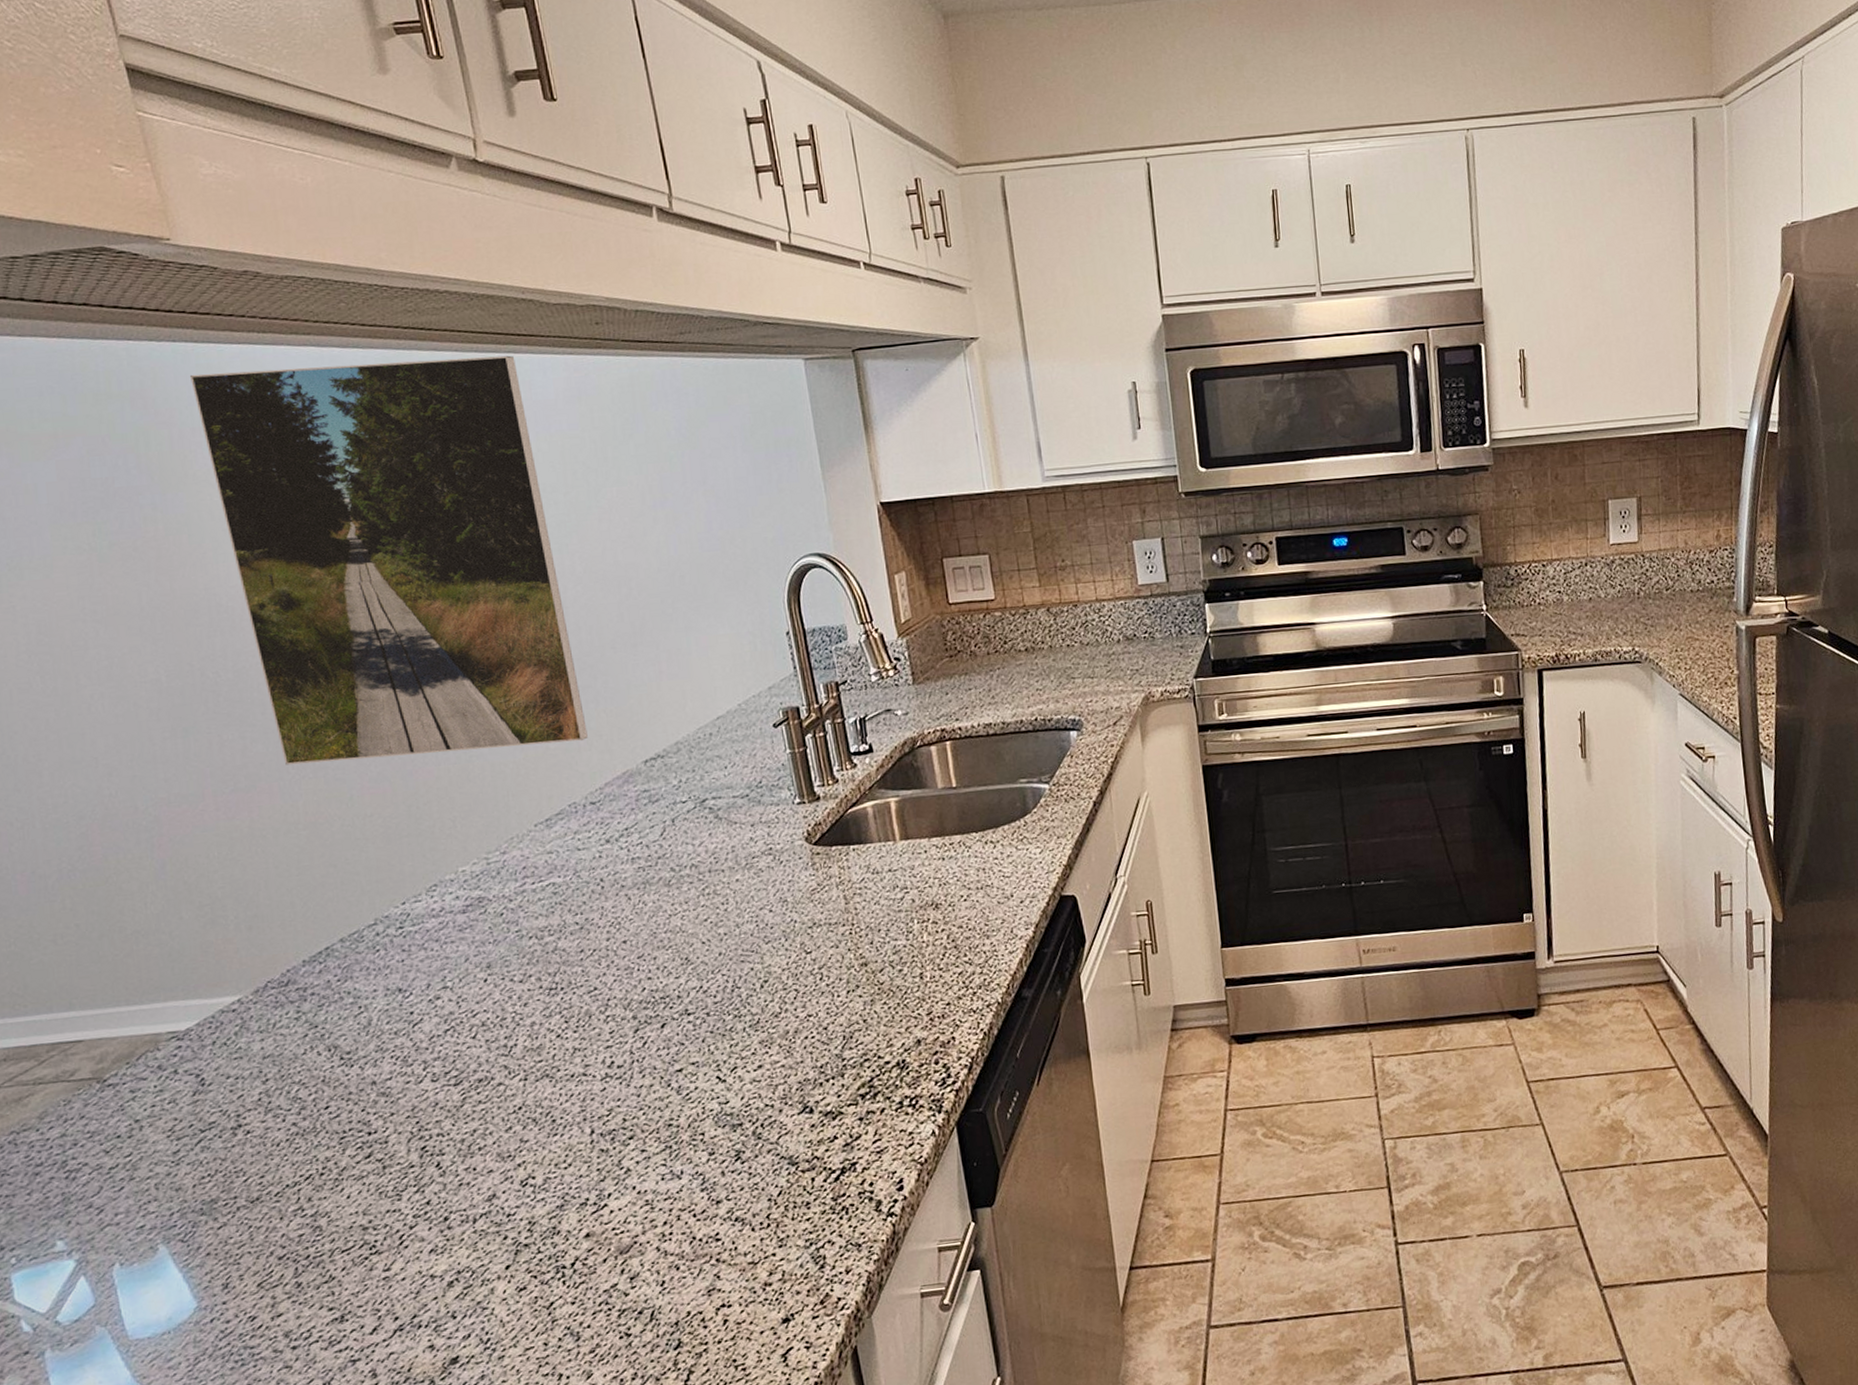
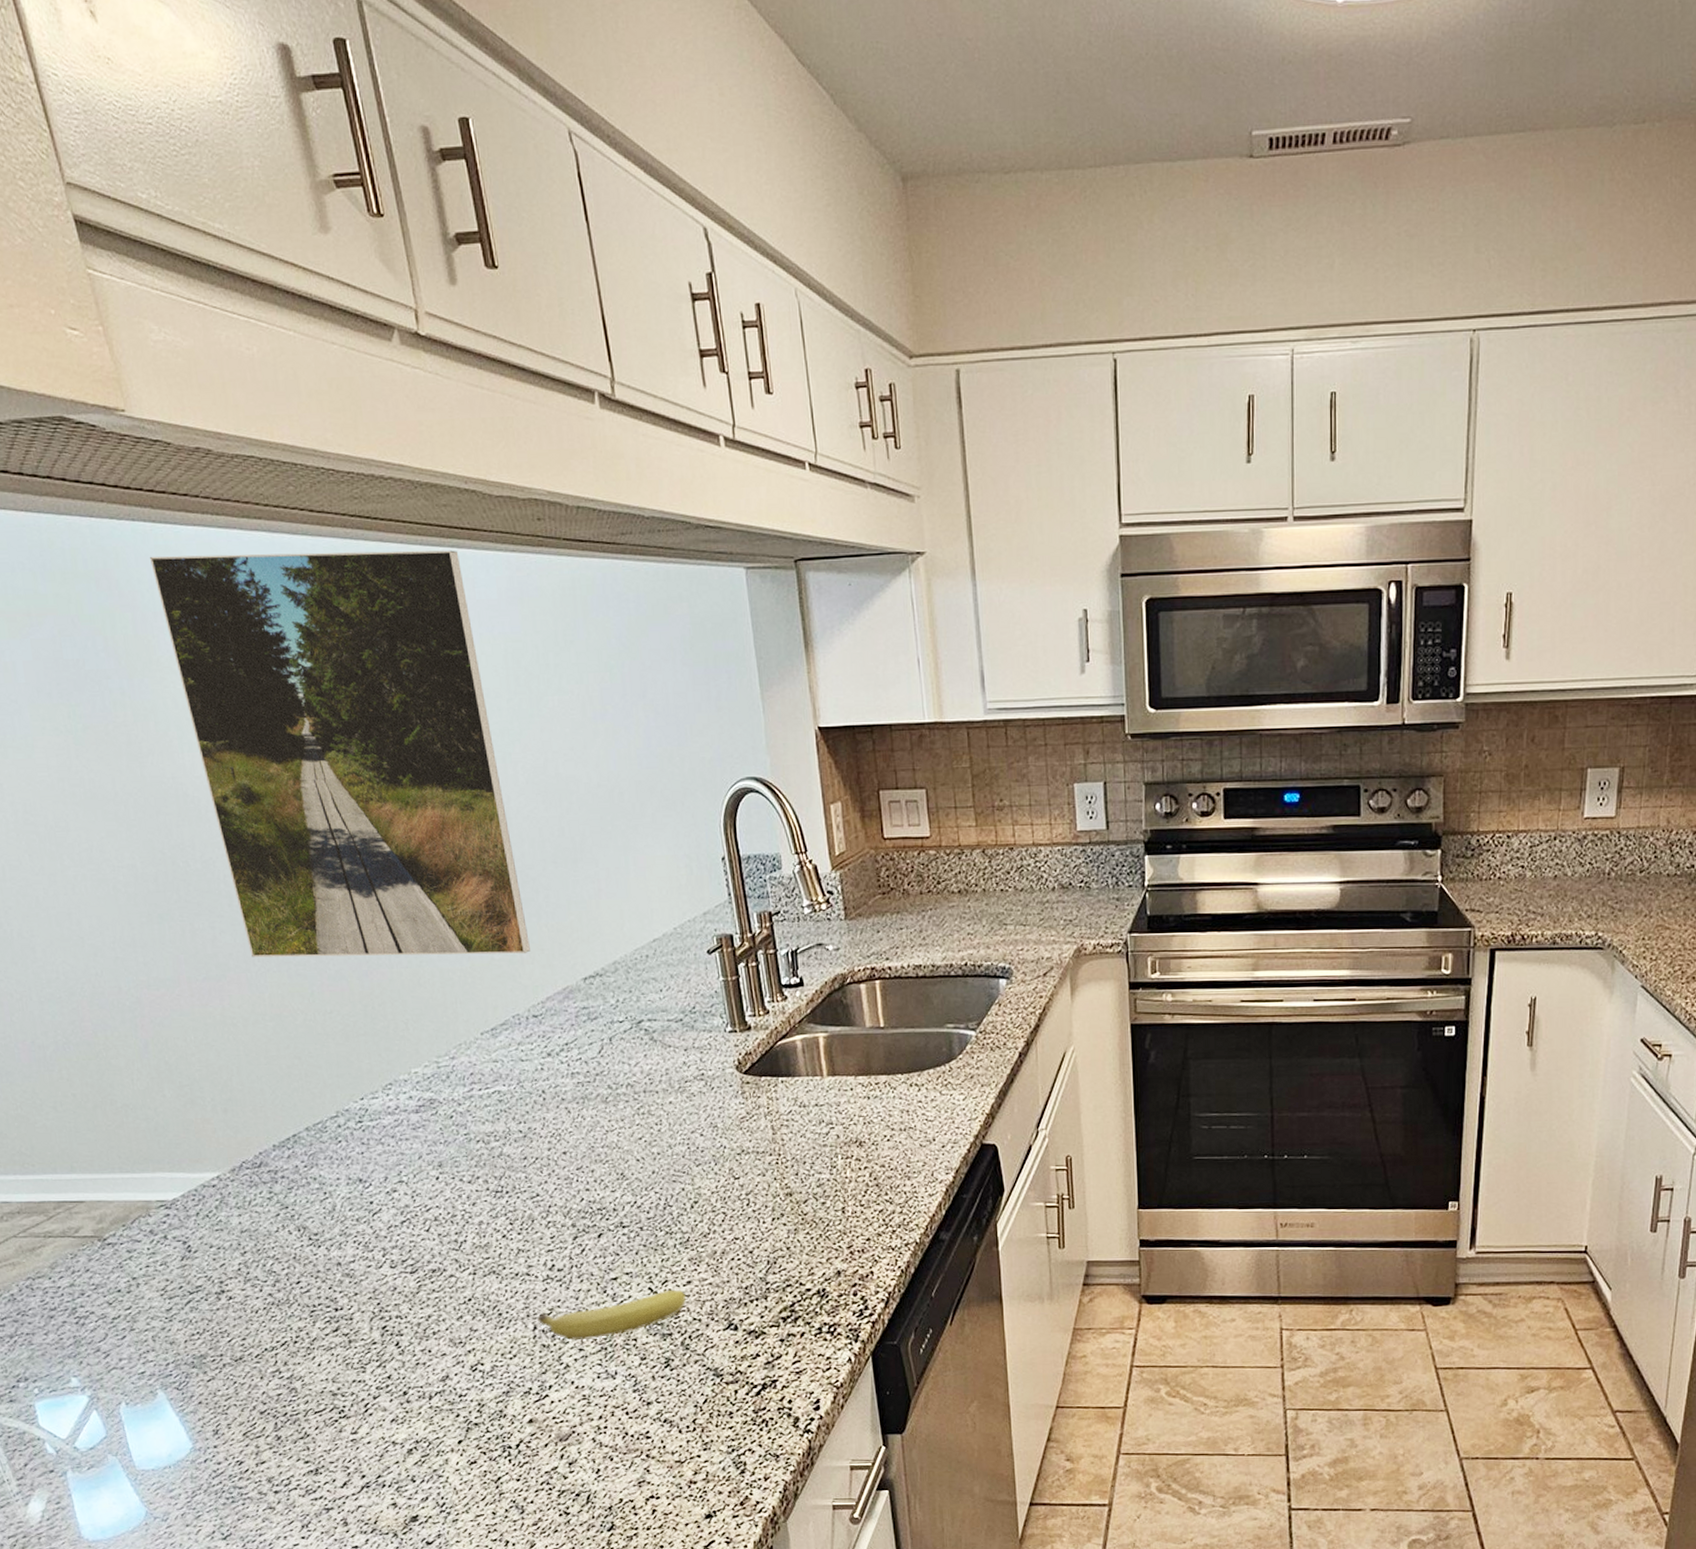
fruit: none [595,1076,757,1141] -> present [537,1289,686,1341]

